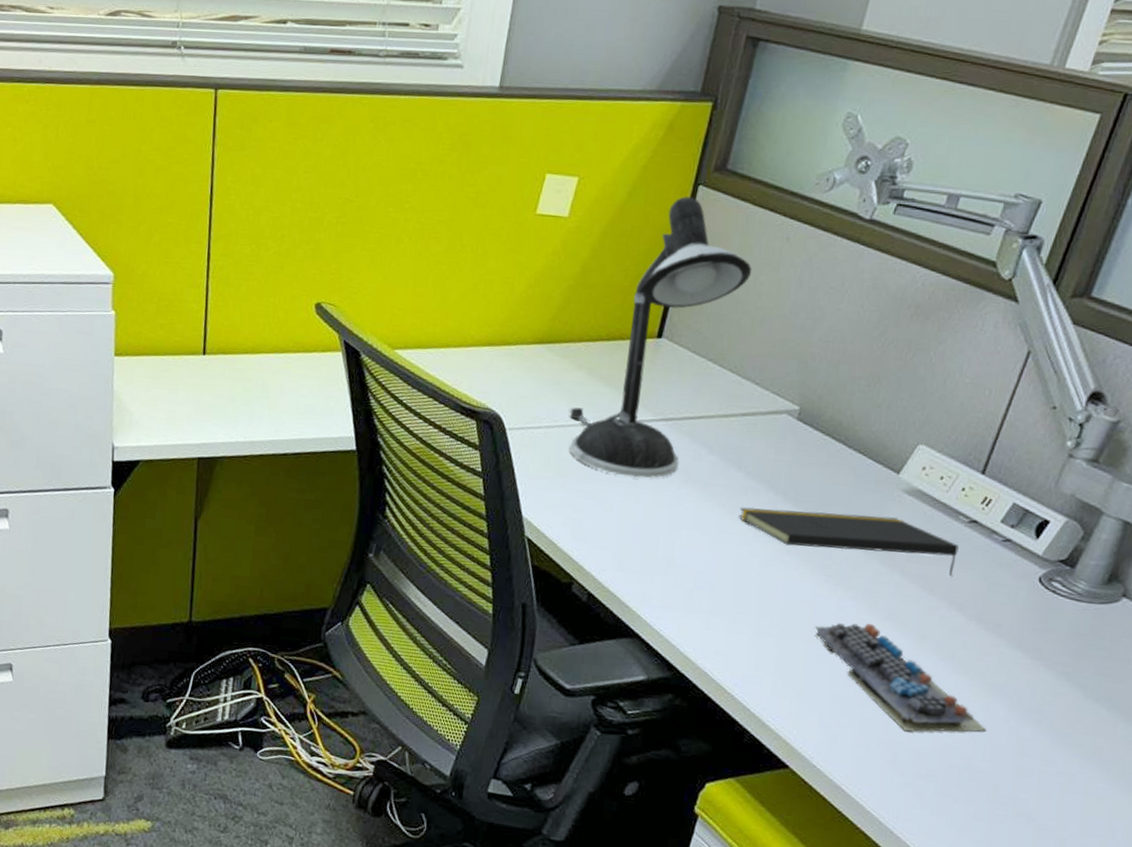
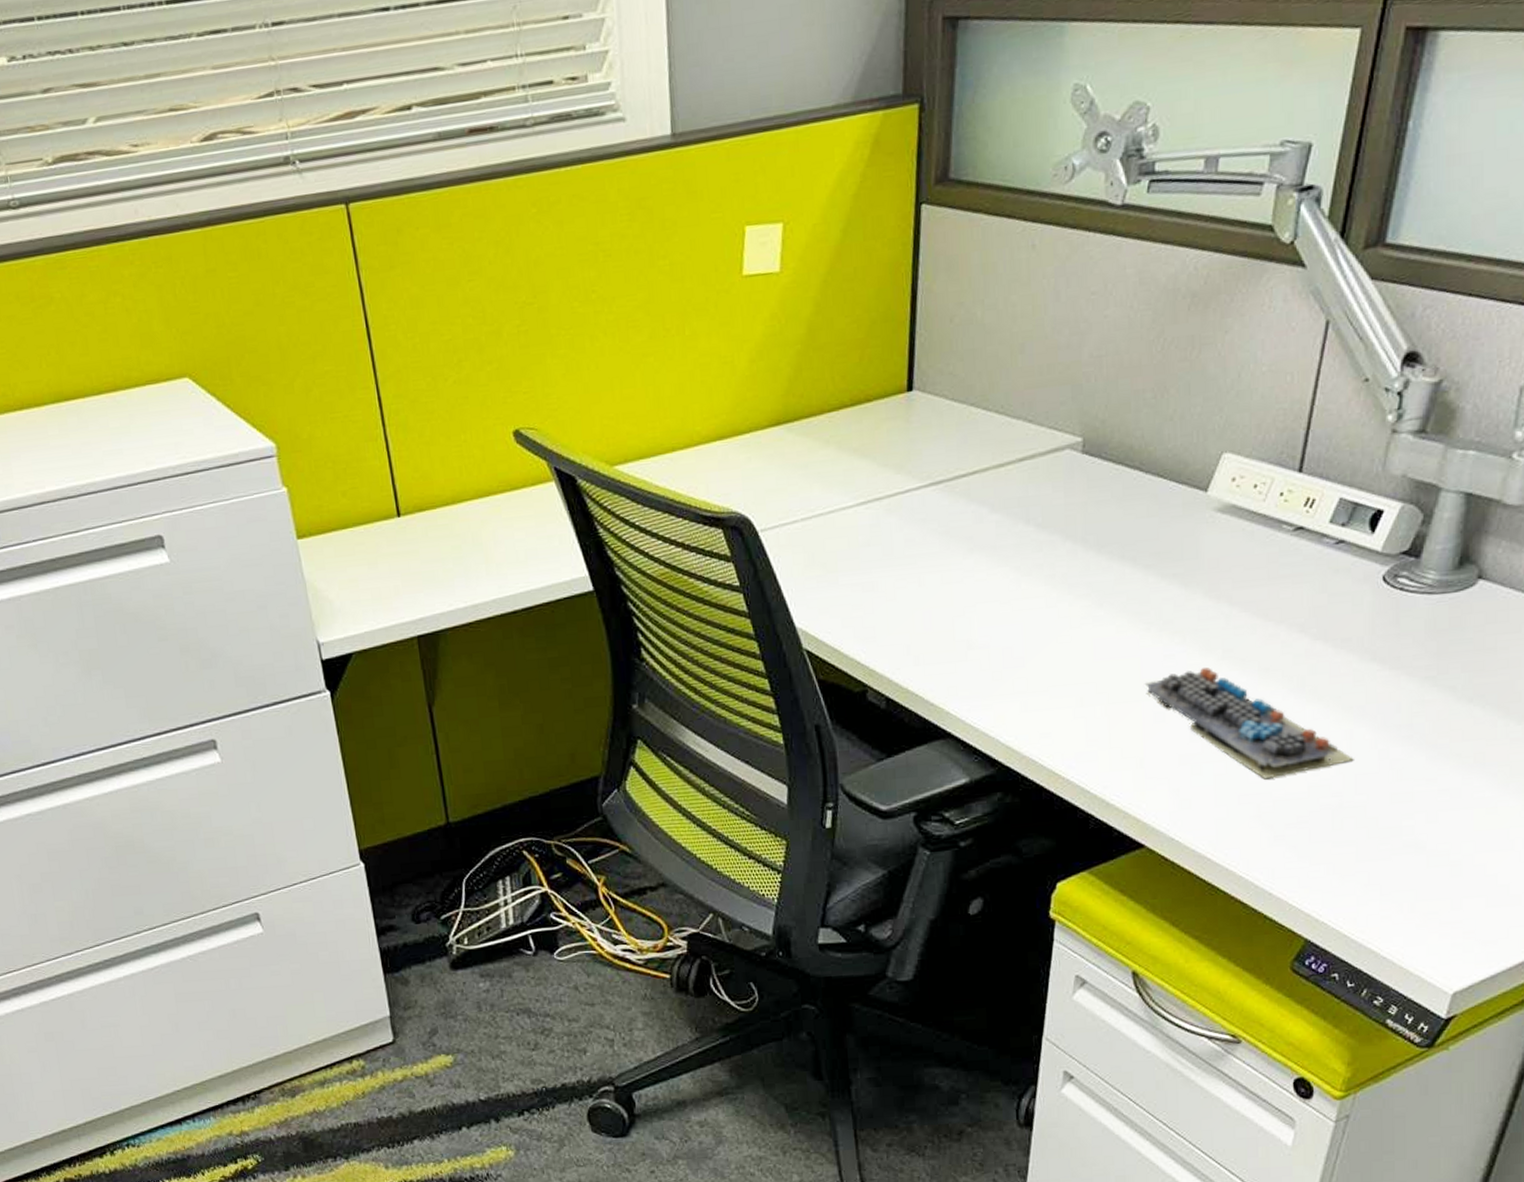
desk lamp: present [568,196,752,479] -> none [823,219,1000,558]
notepad: present [738,507,959,577] -> none [1036,542,1288,598]

